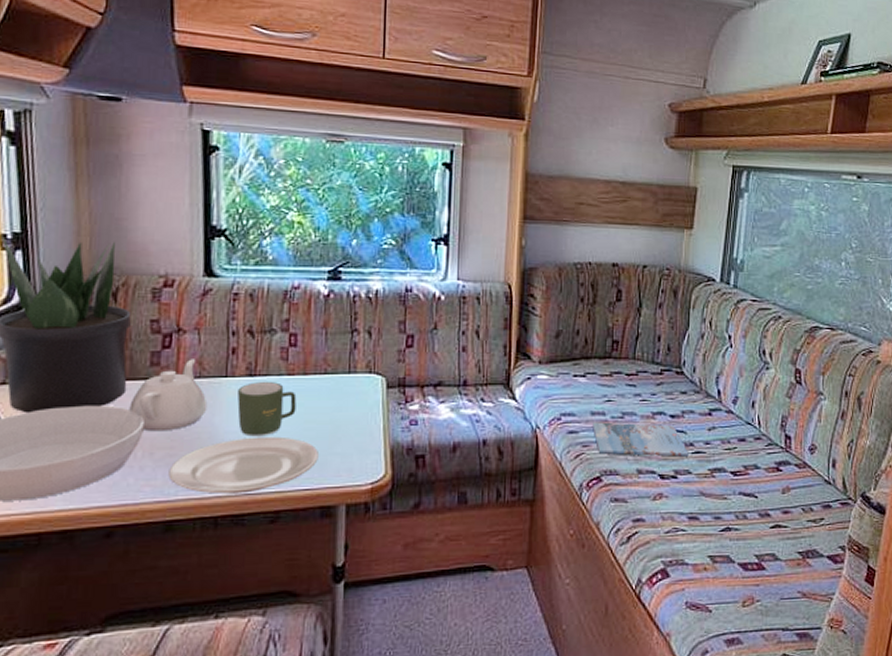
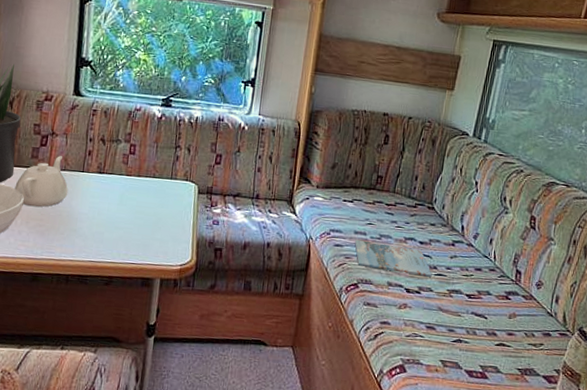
plate: present [168,436,318,494] -> none [37,219,144,260]
mug: present [237,381,297,437] -> none [89,178,132,220]

